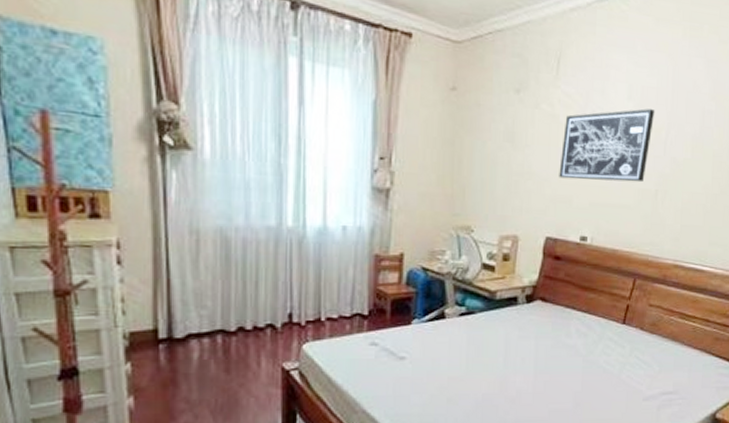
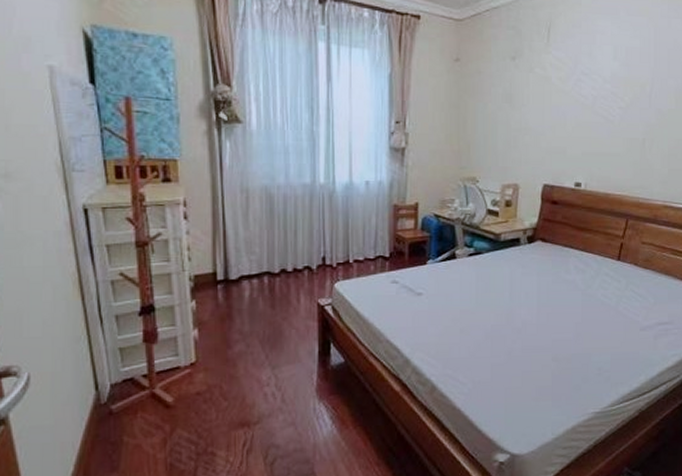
wall art: present [559,109,655,183] -> none [553,67,639,133]

